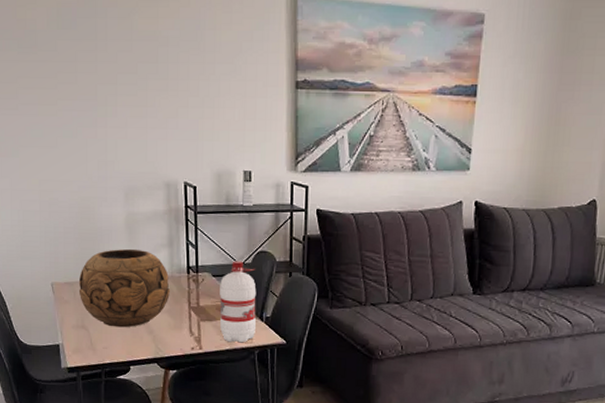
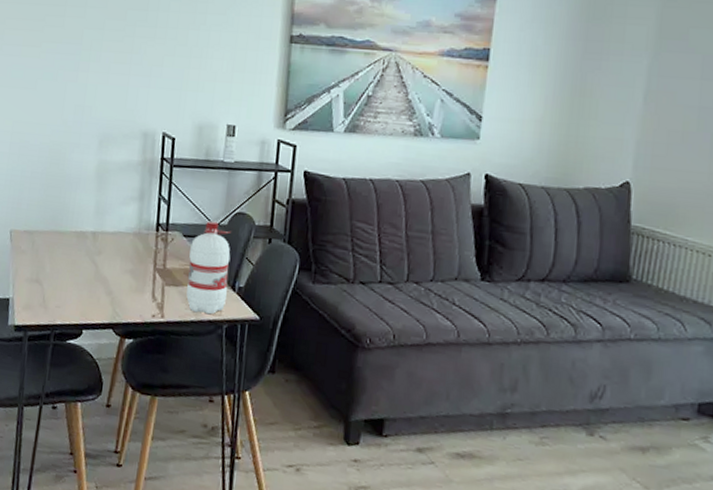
decorative bowl: present [78,248,170,328] -> none [37,199,136,286]

